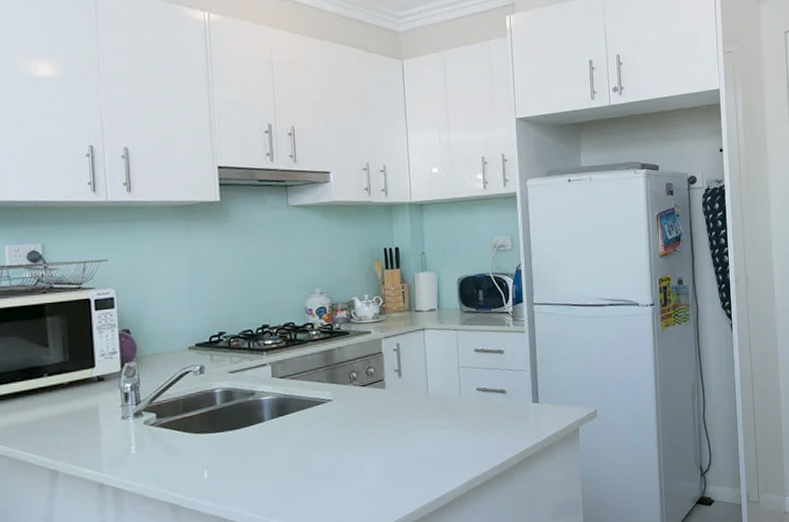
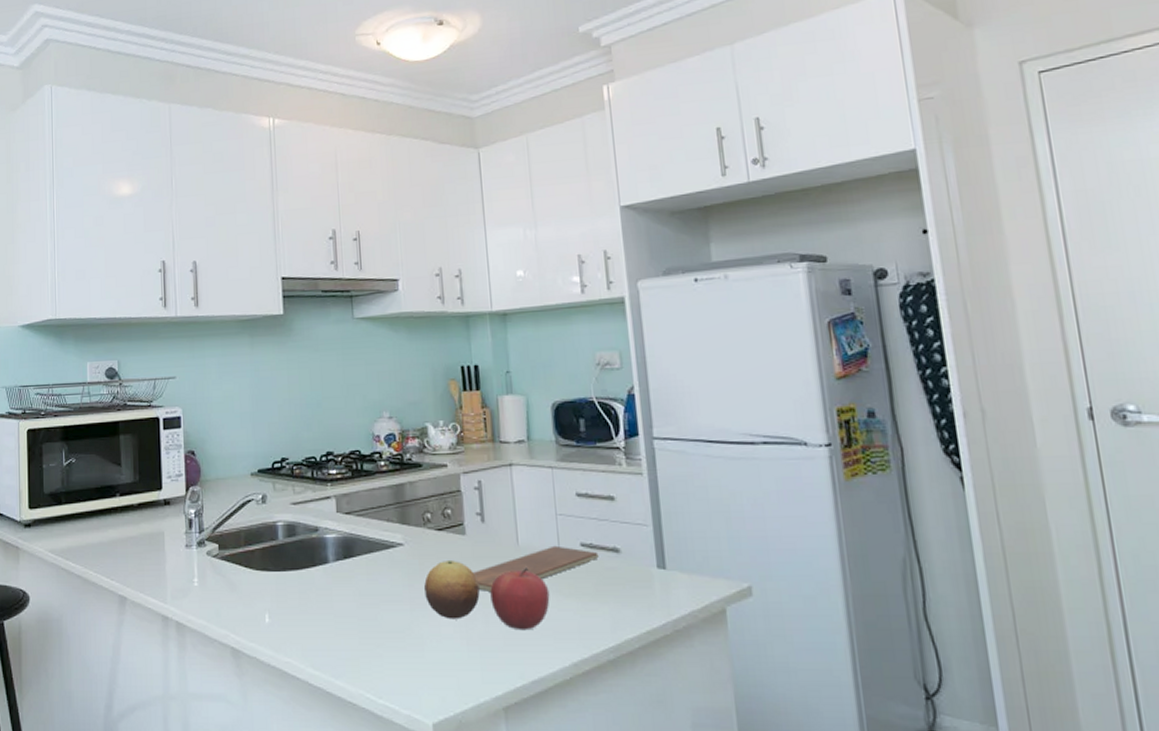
fruit: none [350,410,396,458] -> present [424,561,480,619]
chopping board: none [391,391,490,433] -> present [473,545,599,591]
fruit: none [405,409,452,461] -> present [490,566,550,631]

